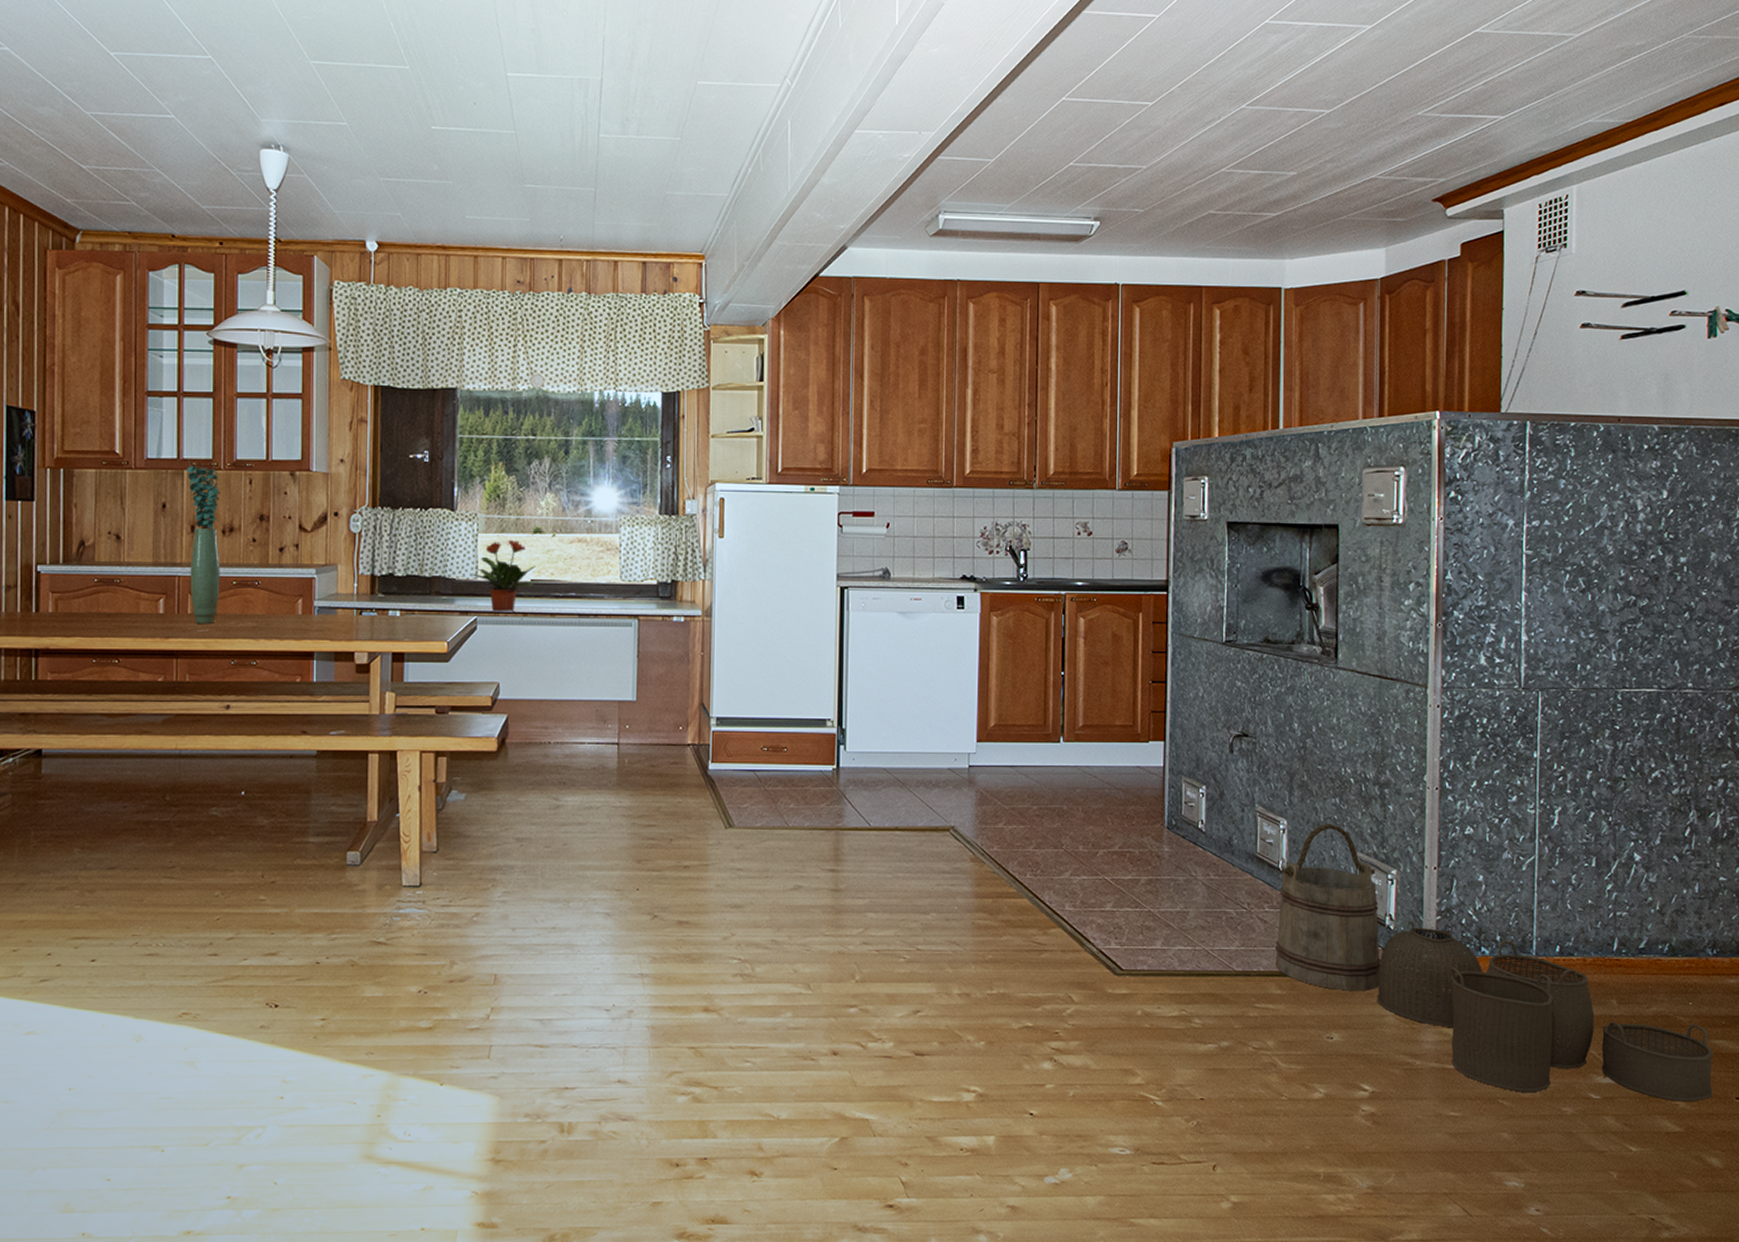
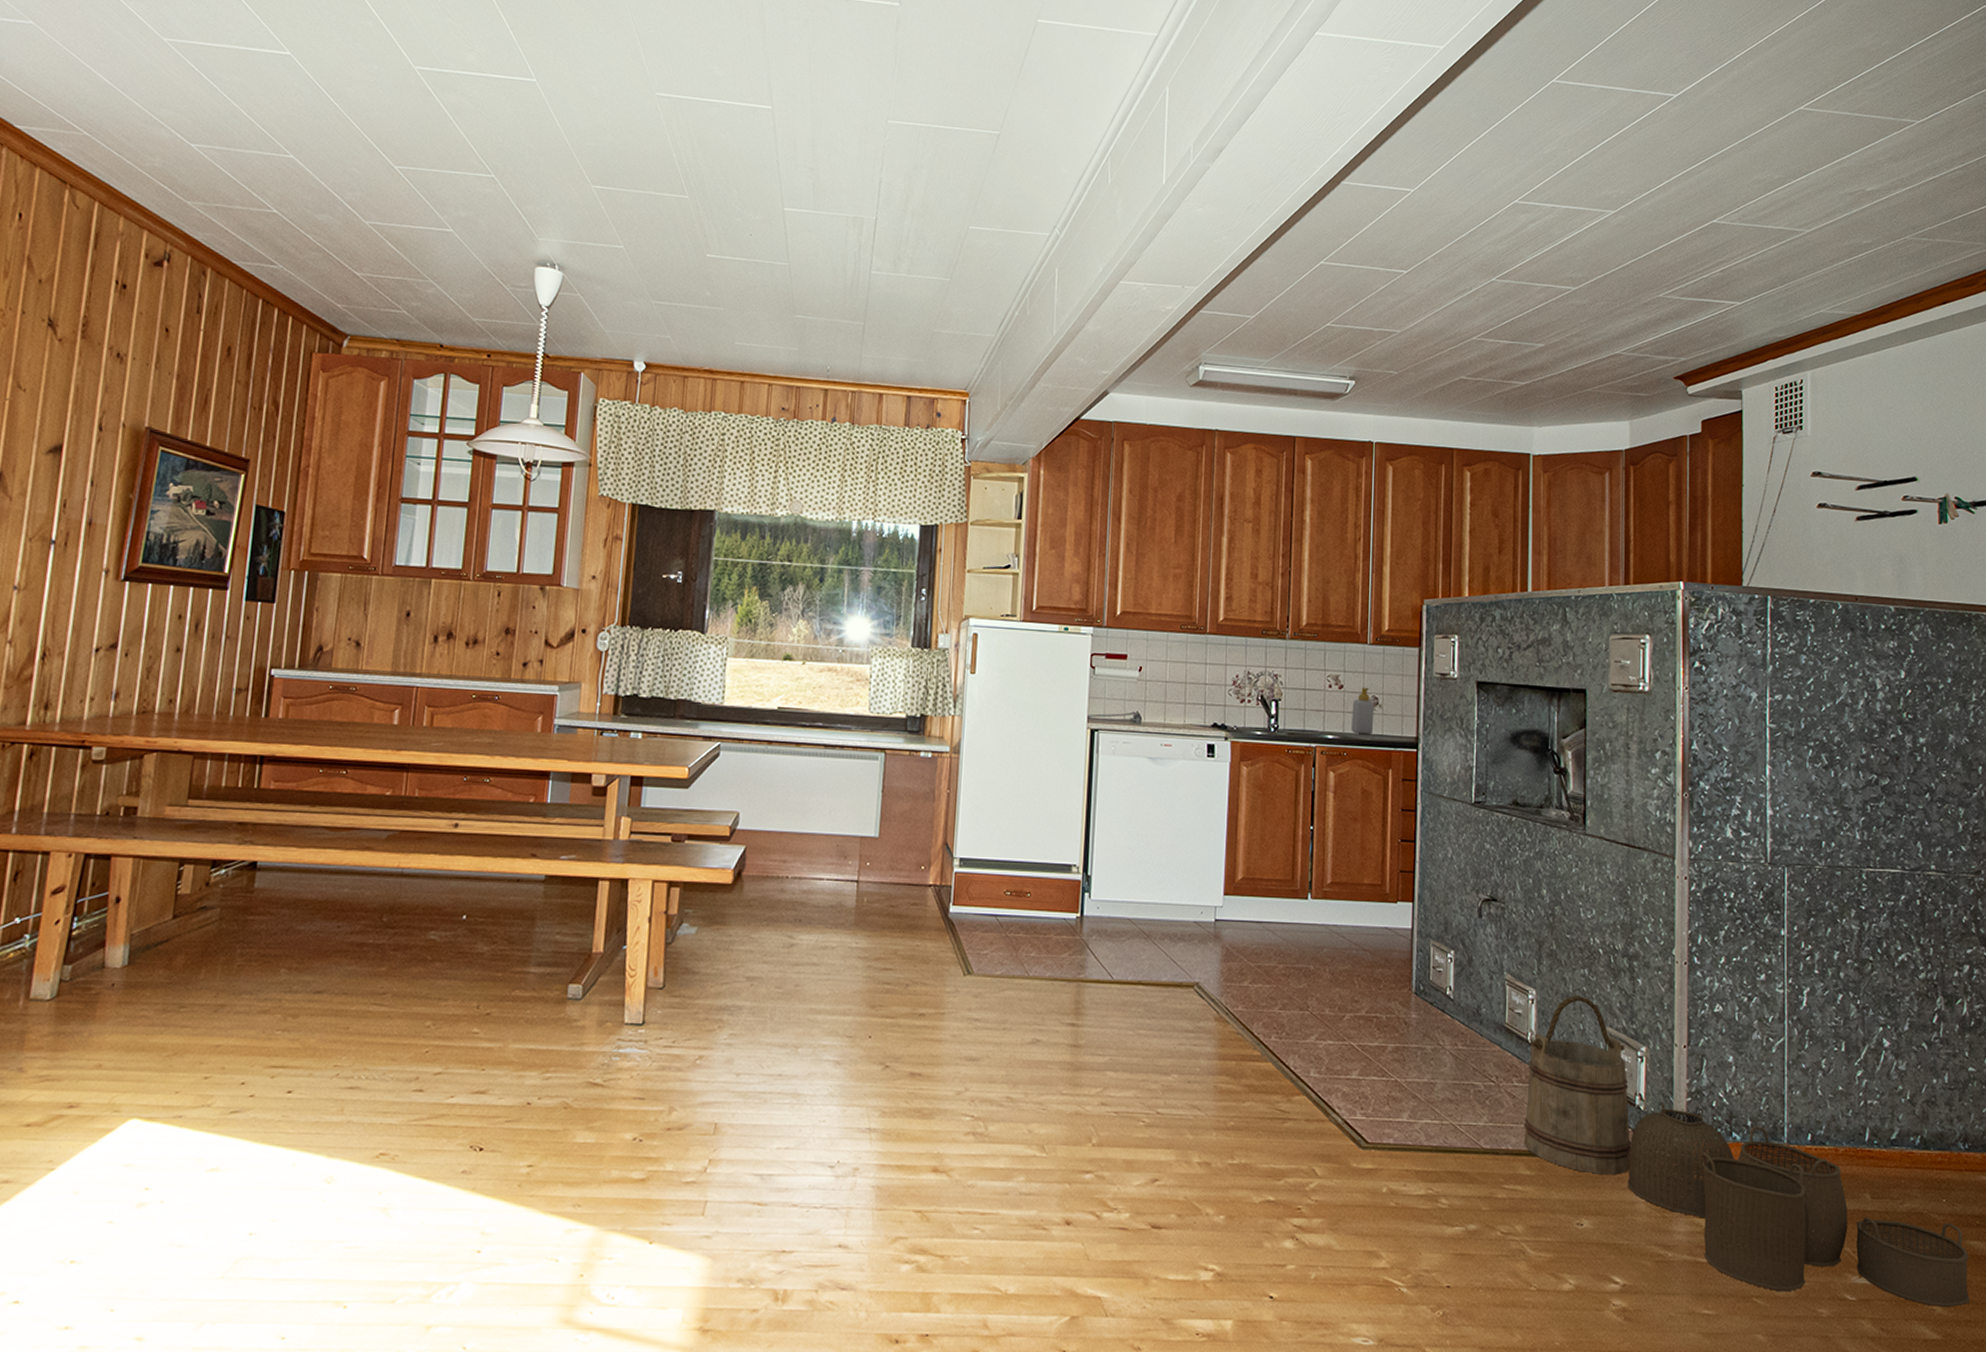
vase: present [185,459,221,625] -> none [427,568,467,738]
potted plant: present [473,539,536,612] -> none [719,665,784,740]
soap bottle: none [1101,532,1124,579] -> present [1351,687,1375,734]

